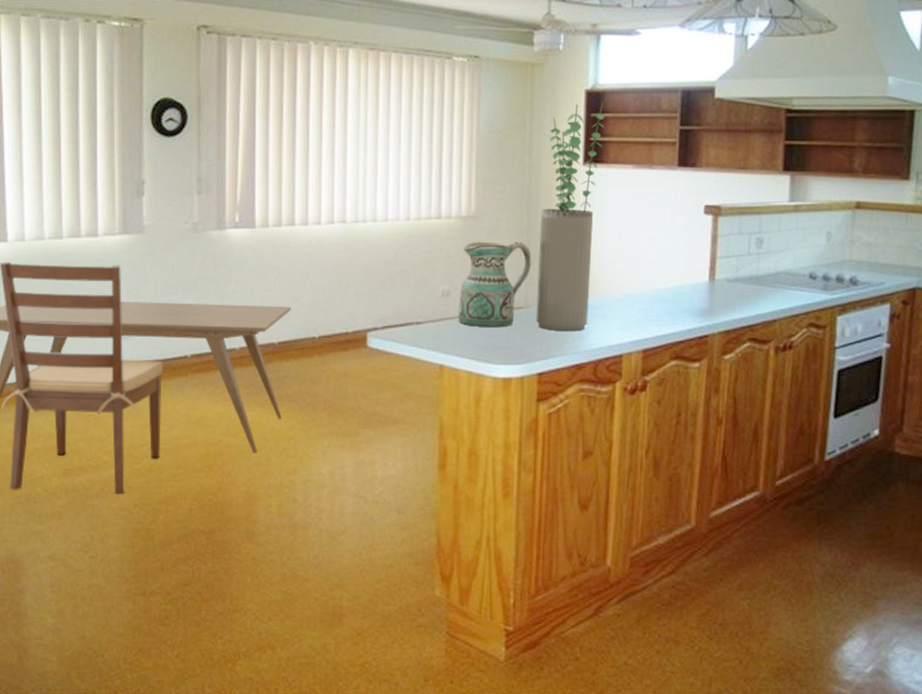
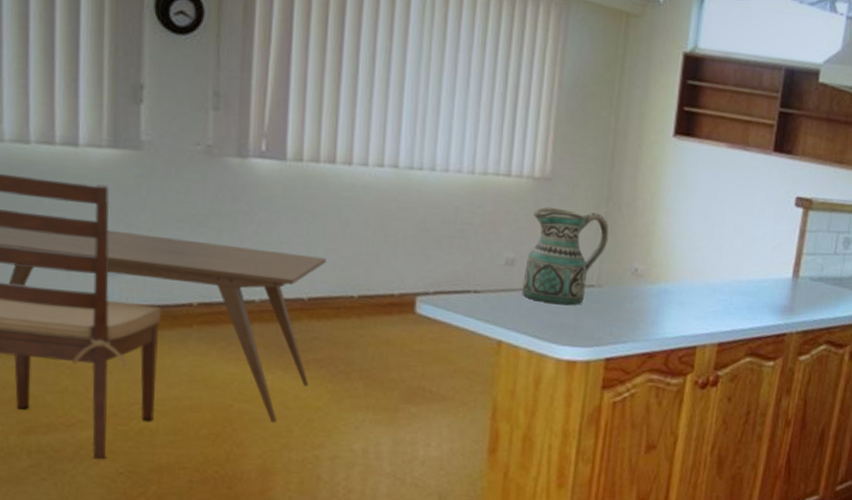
vase: present [536,102,605,332] -> none [608,66,702,318]

